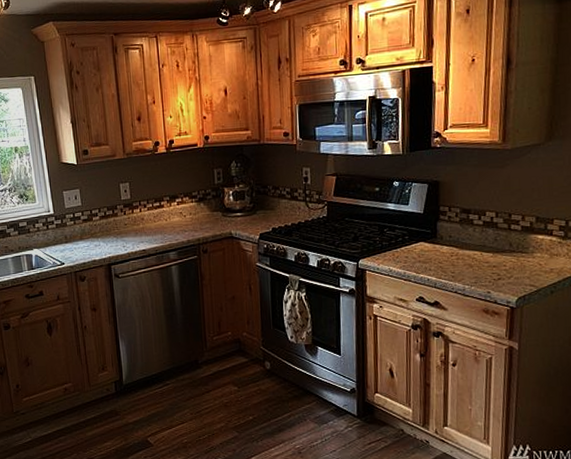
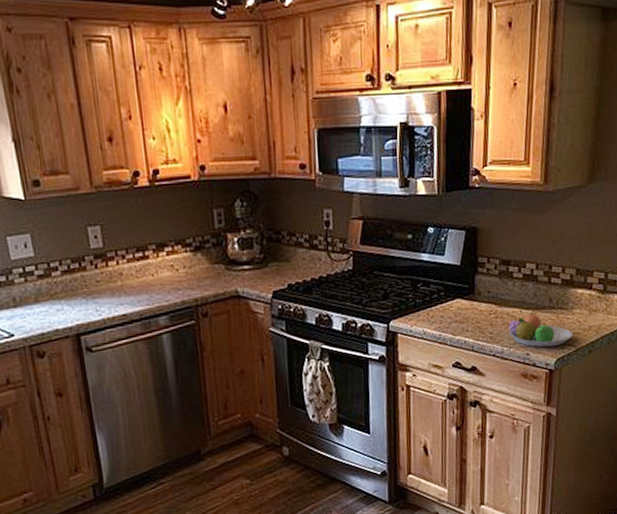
fruit bowl: none [470,255,535,287] -> present [509,312,573,348]

